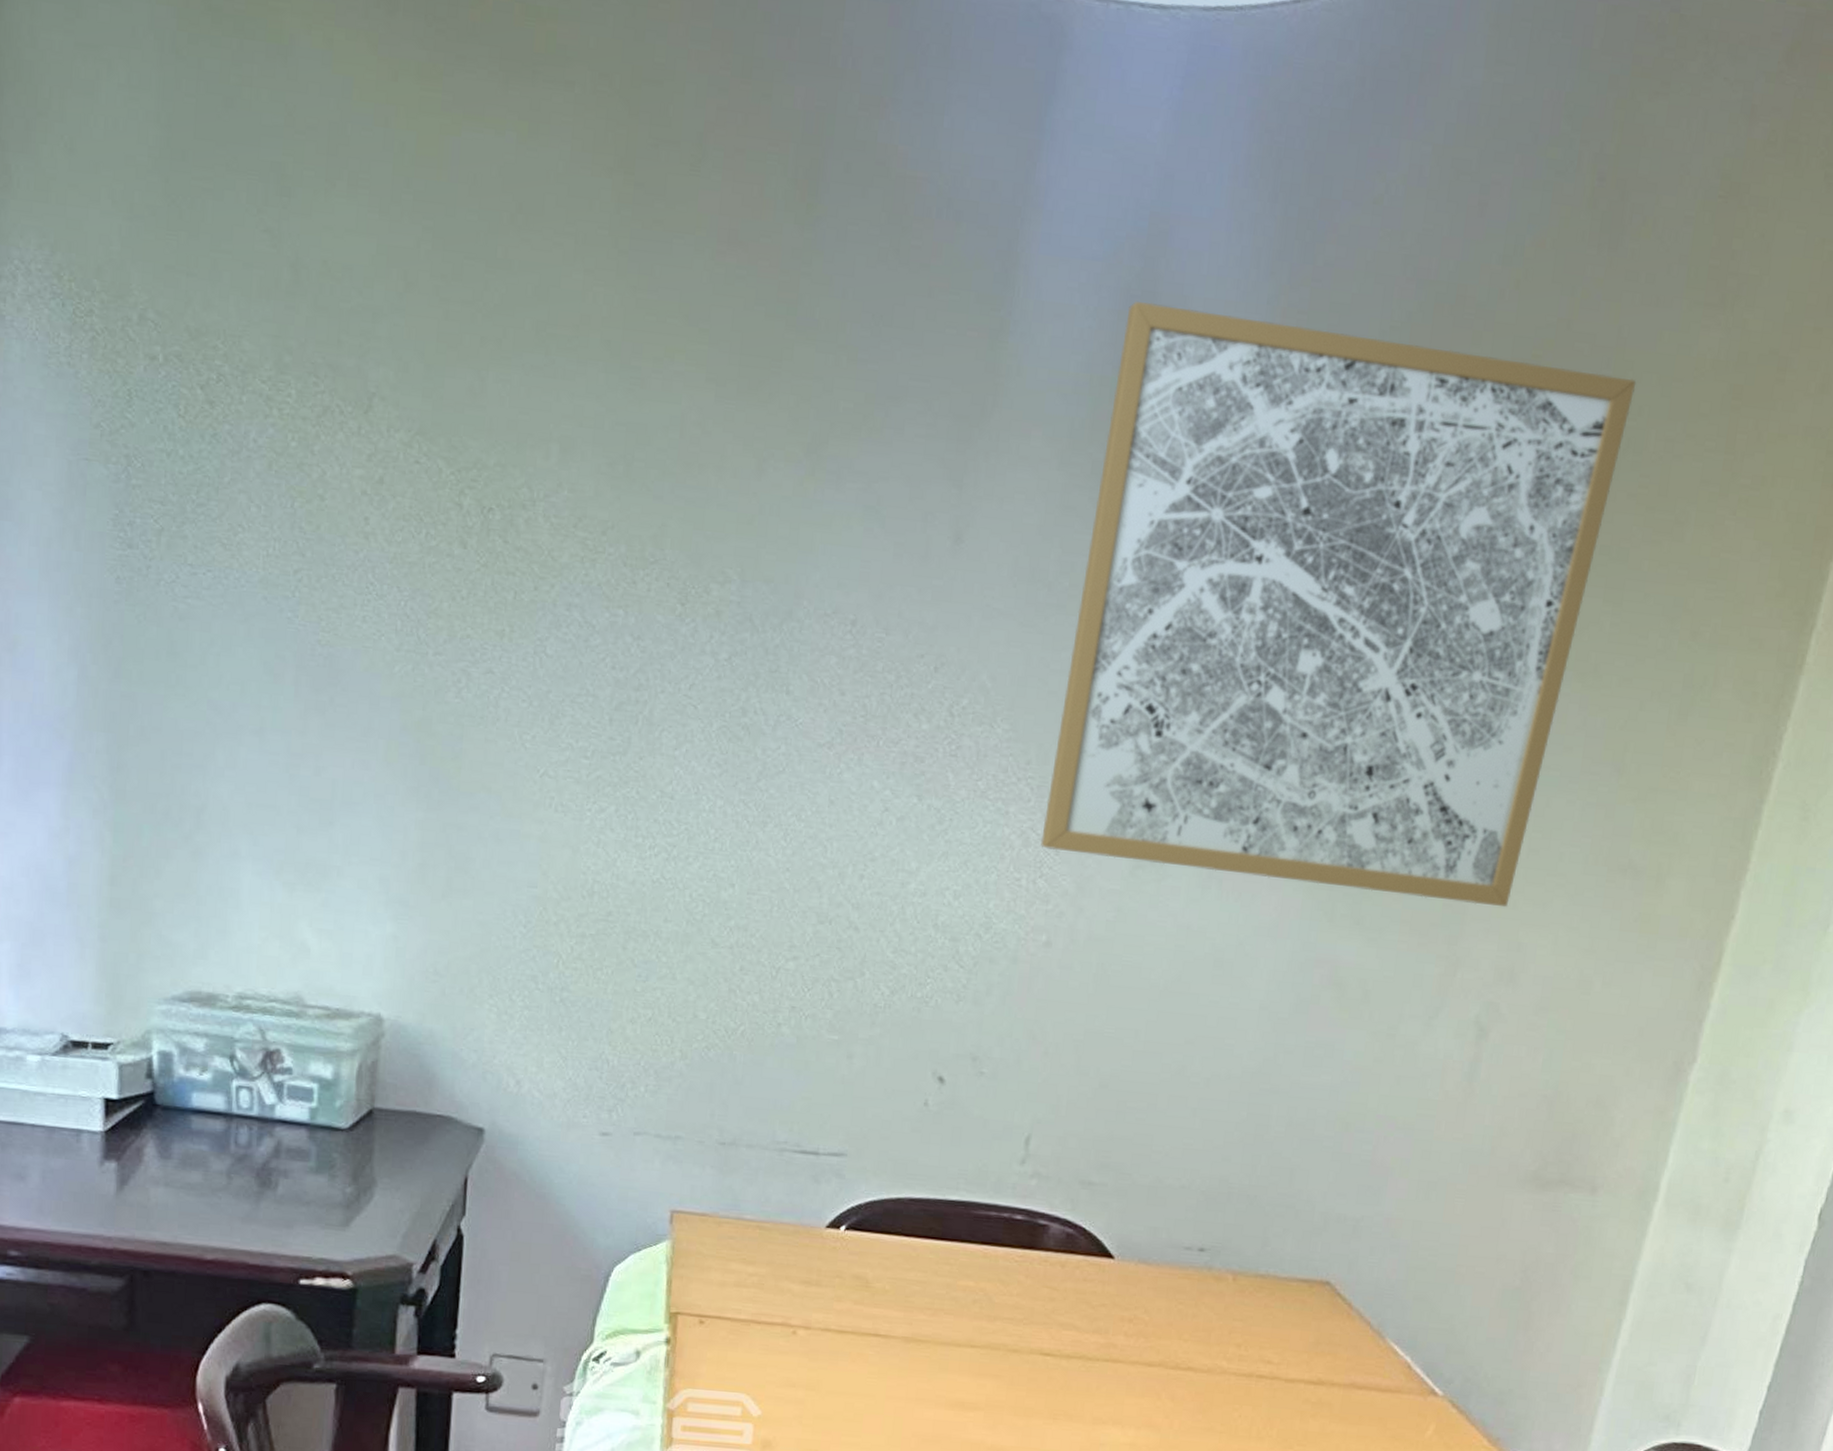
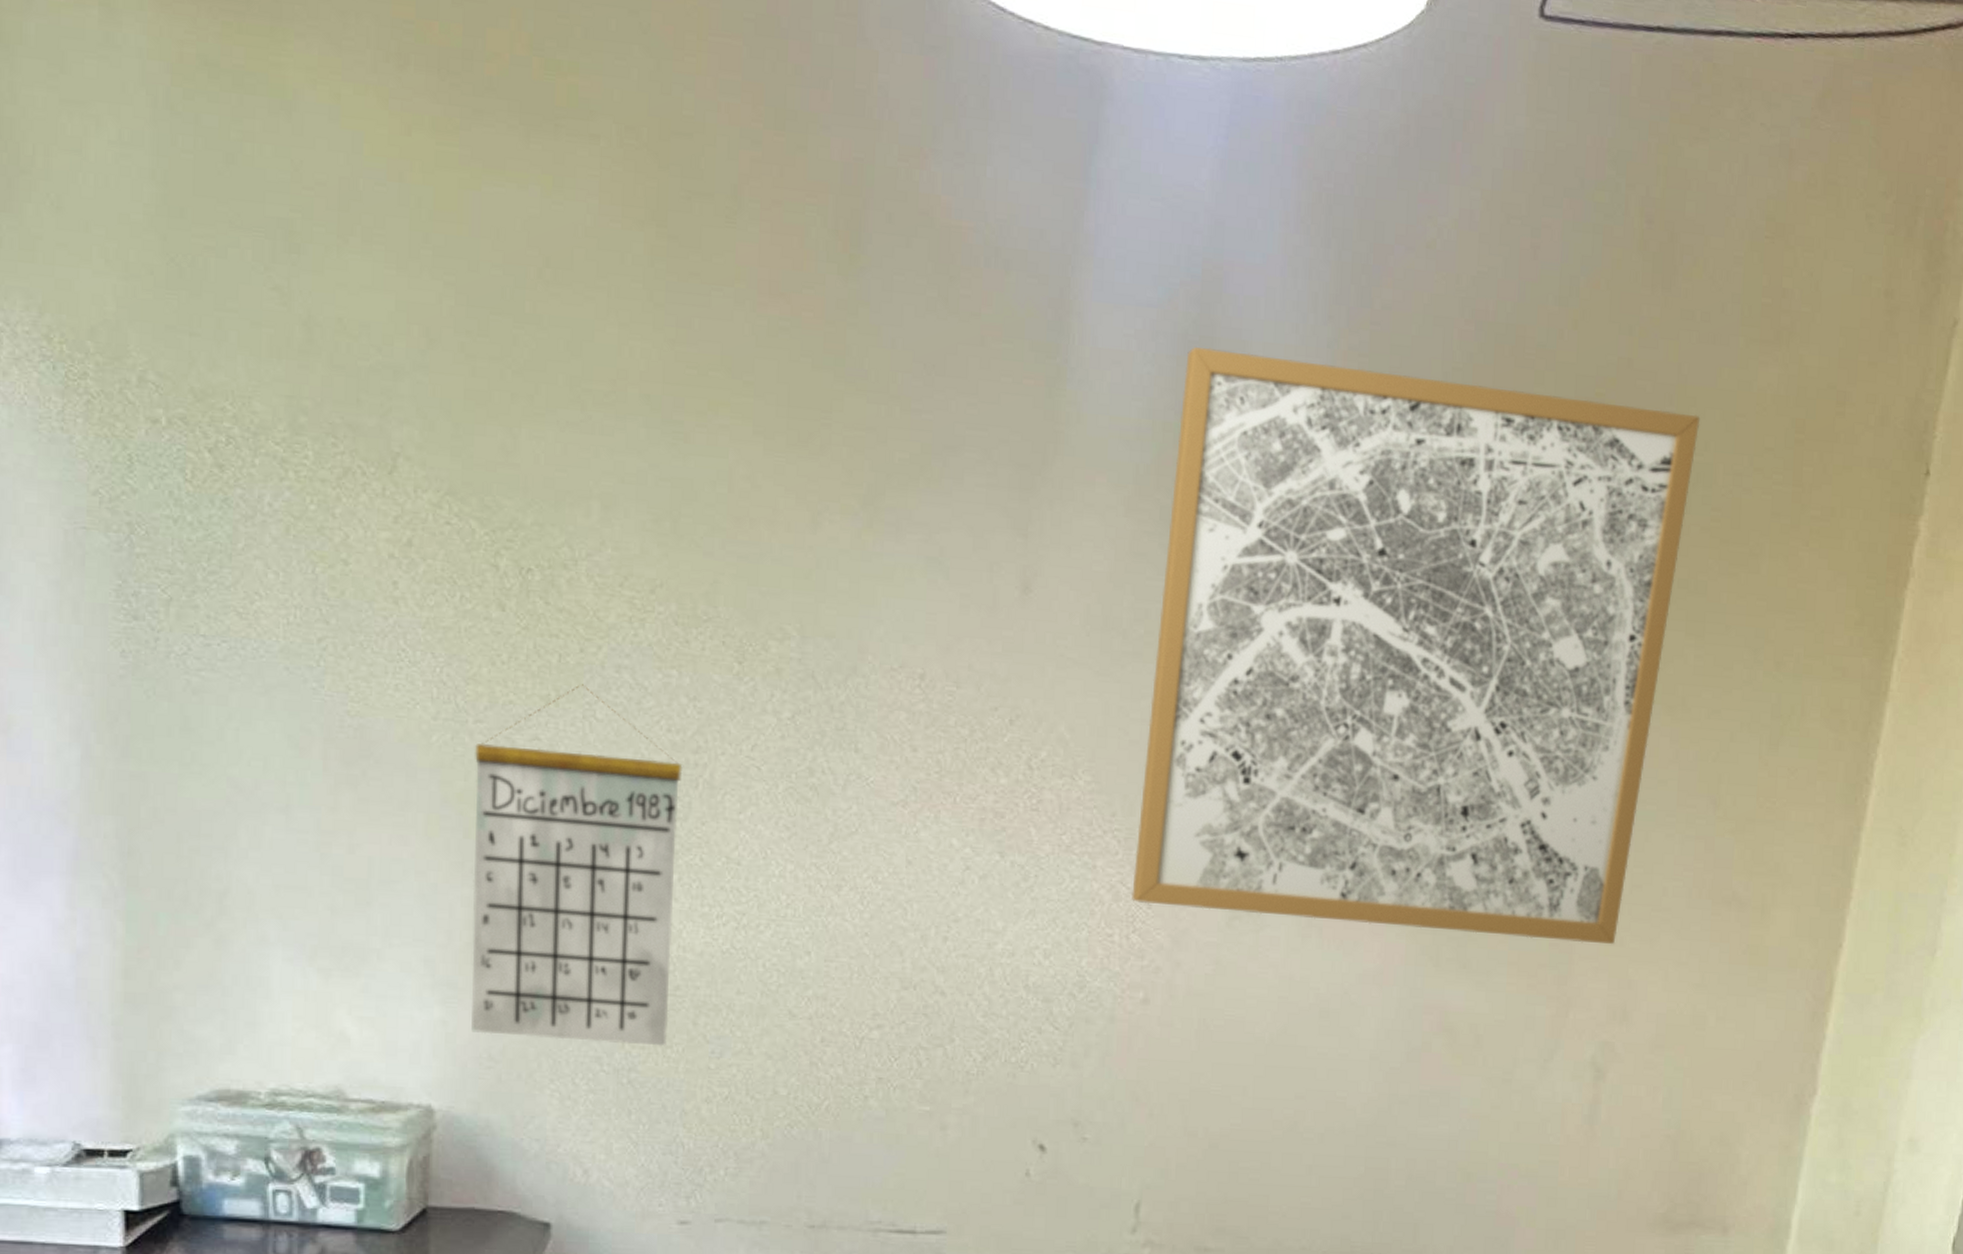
calendar: none [420,621,625,969] -> present [471,684,683,1047]

